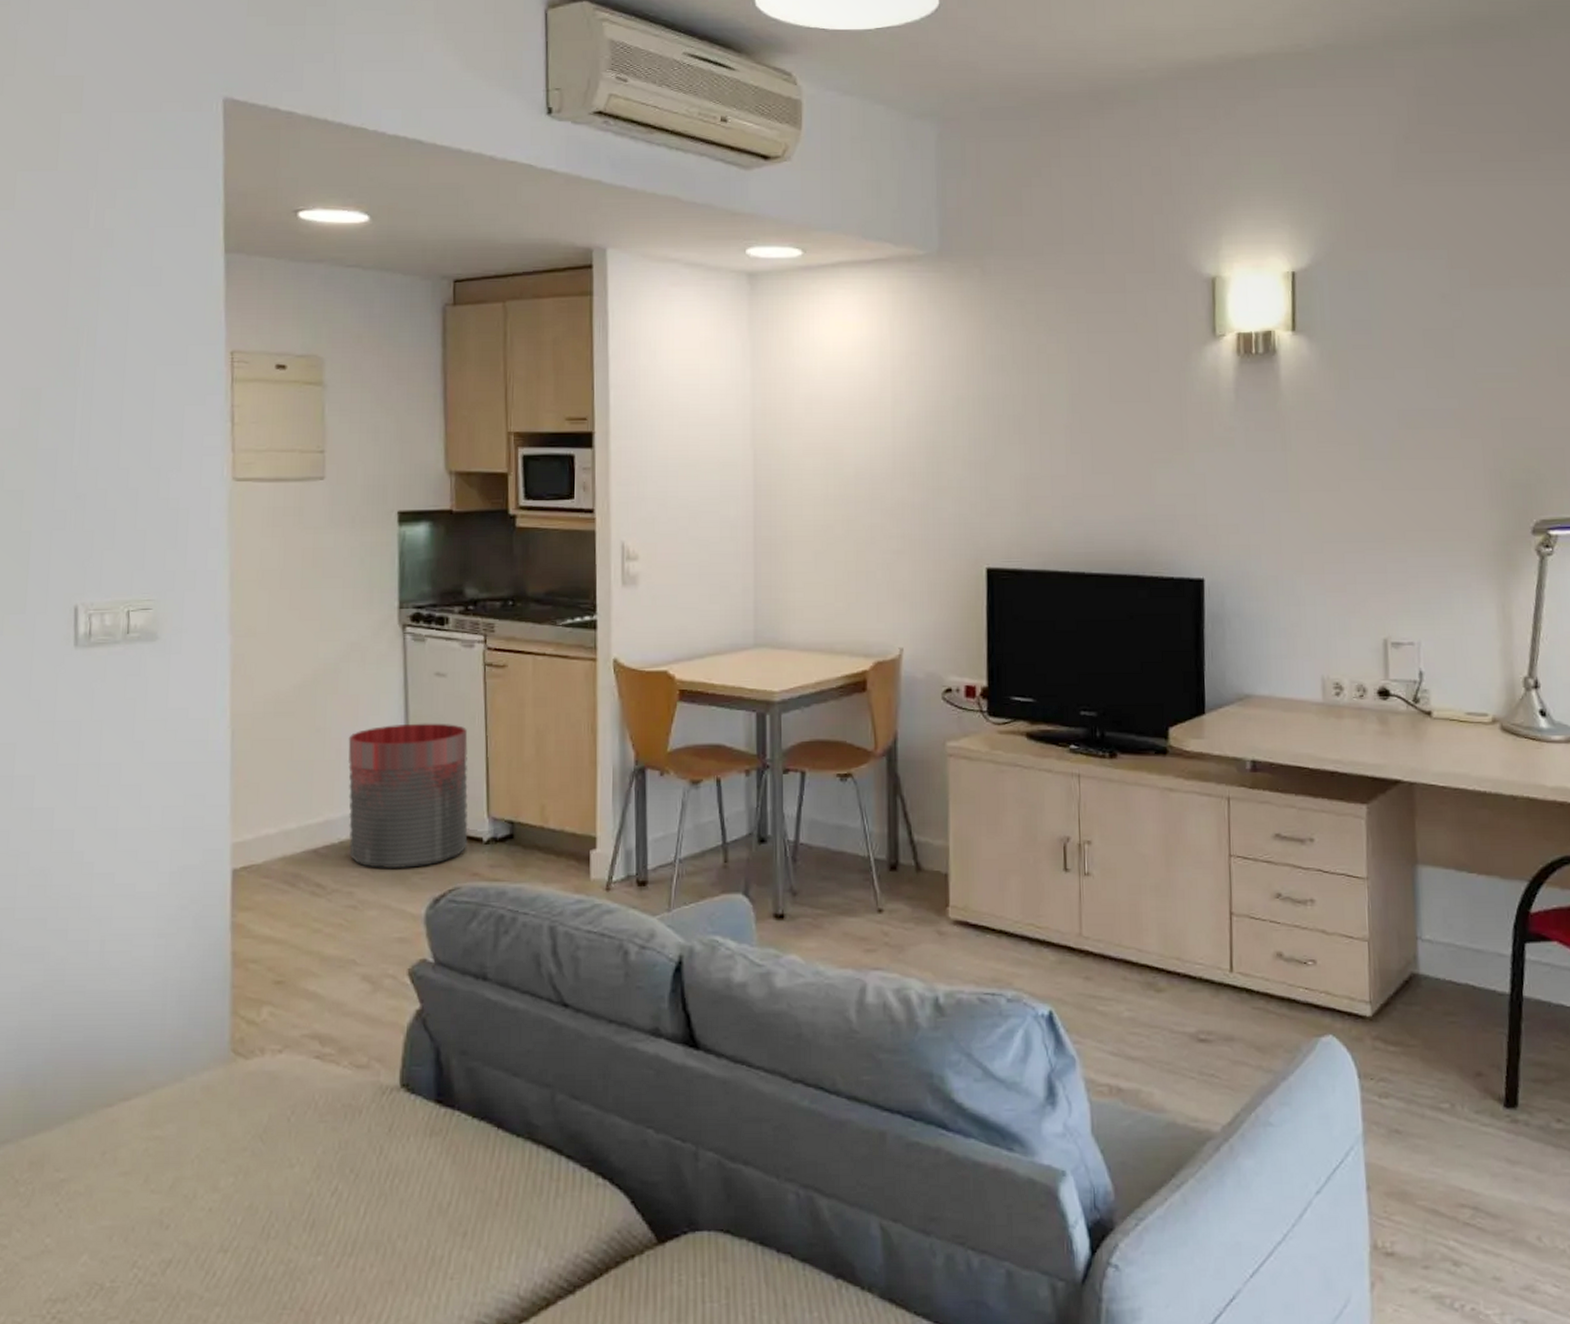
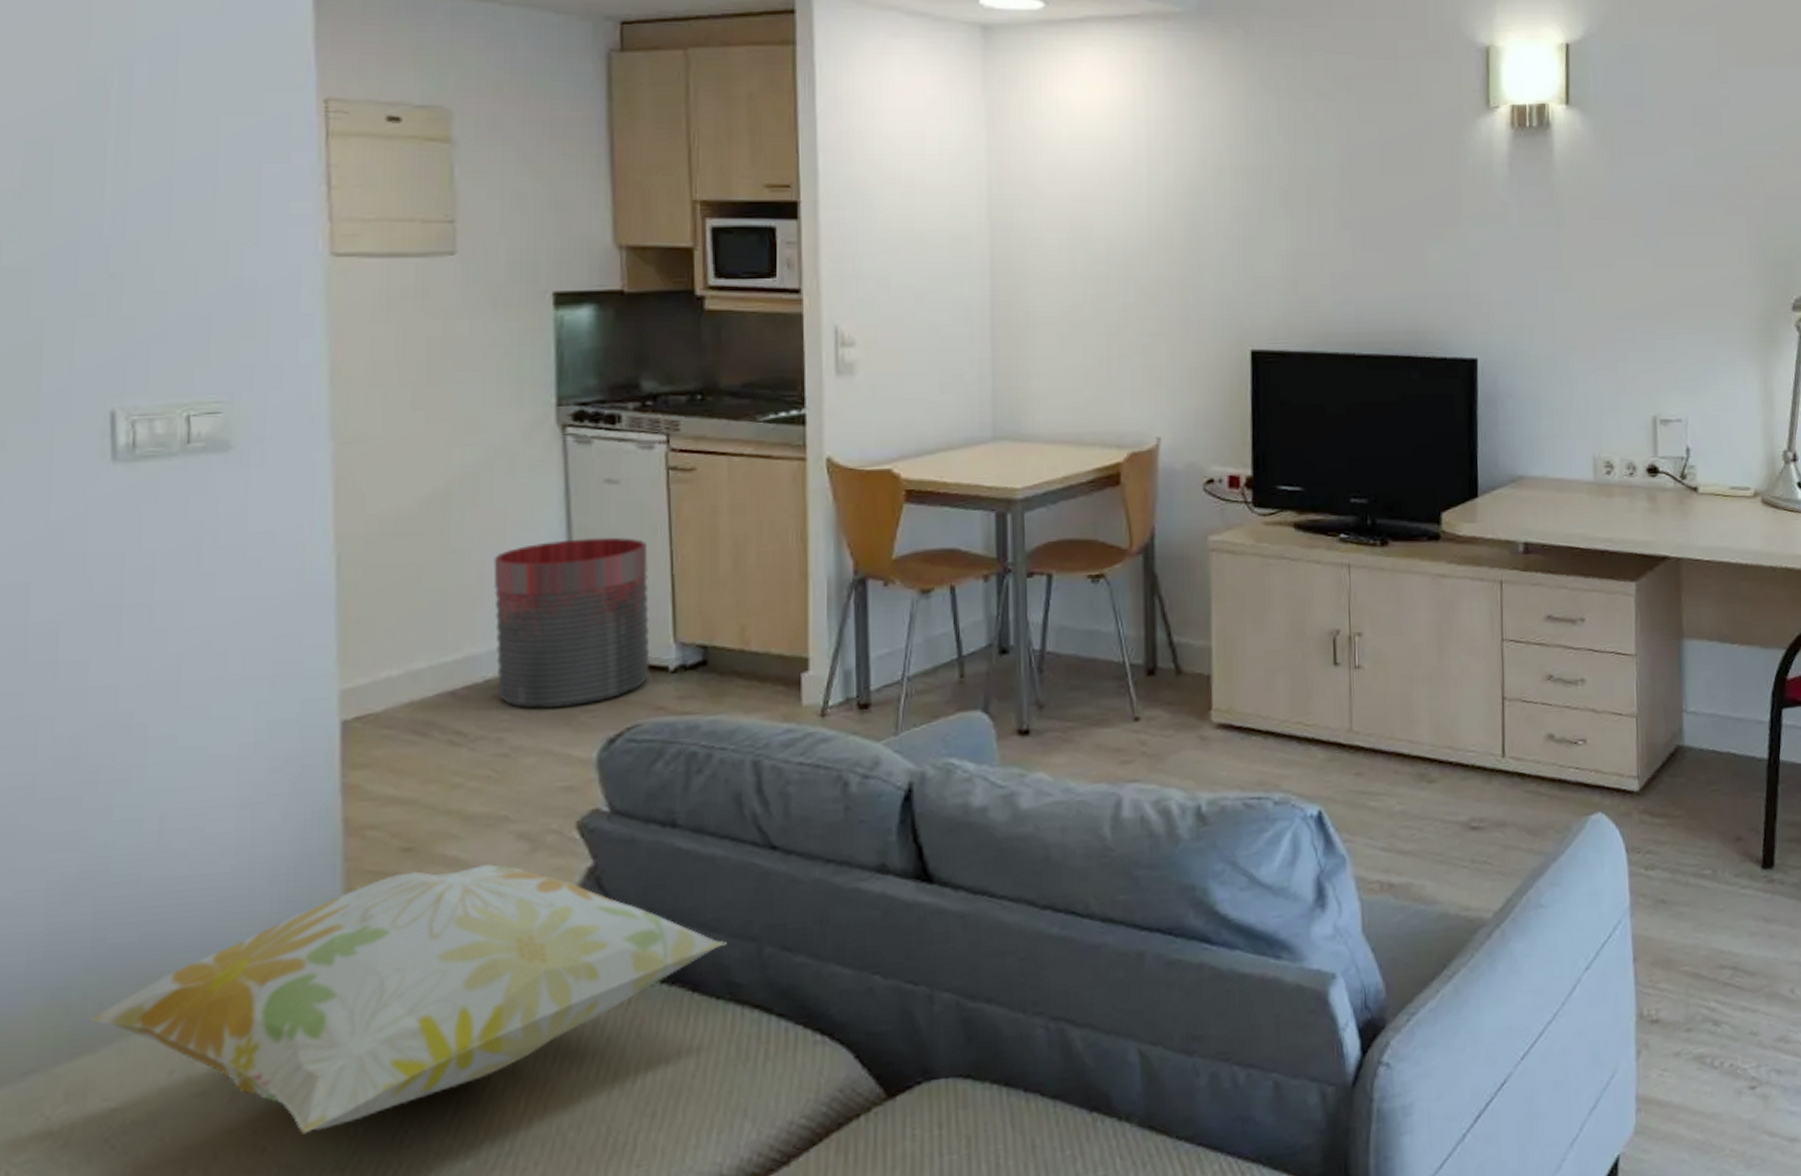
decorative pillow: none [48,1001,526,1218] -> present [91,864,726,1135]

